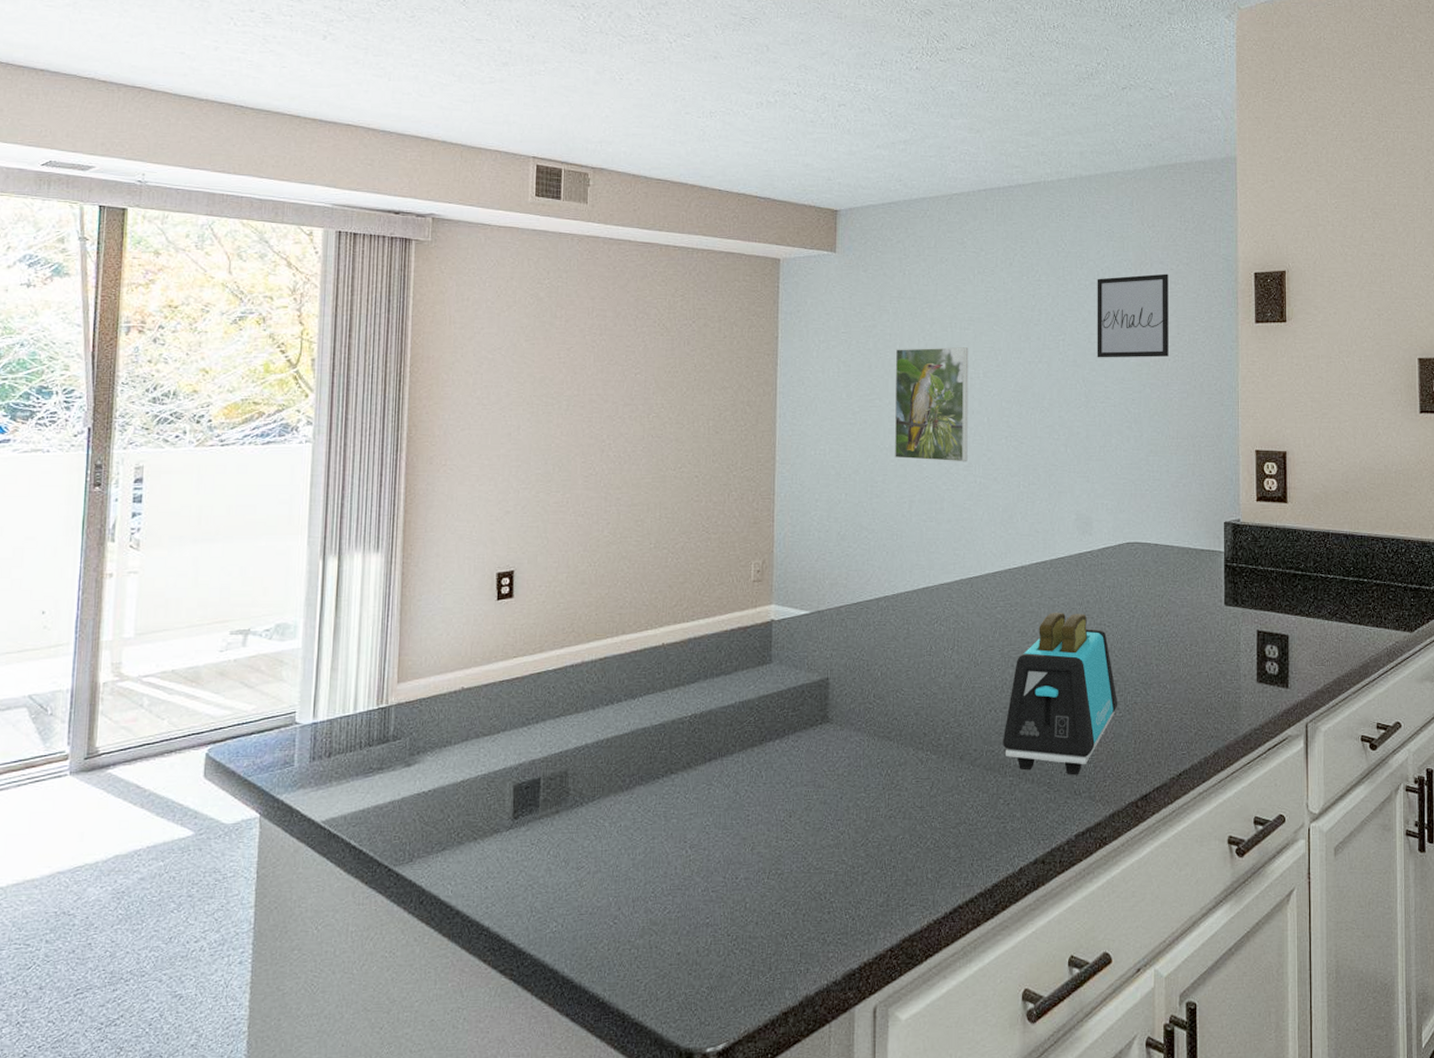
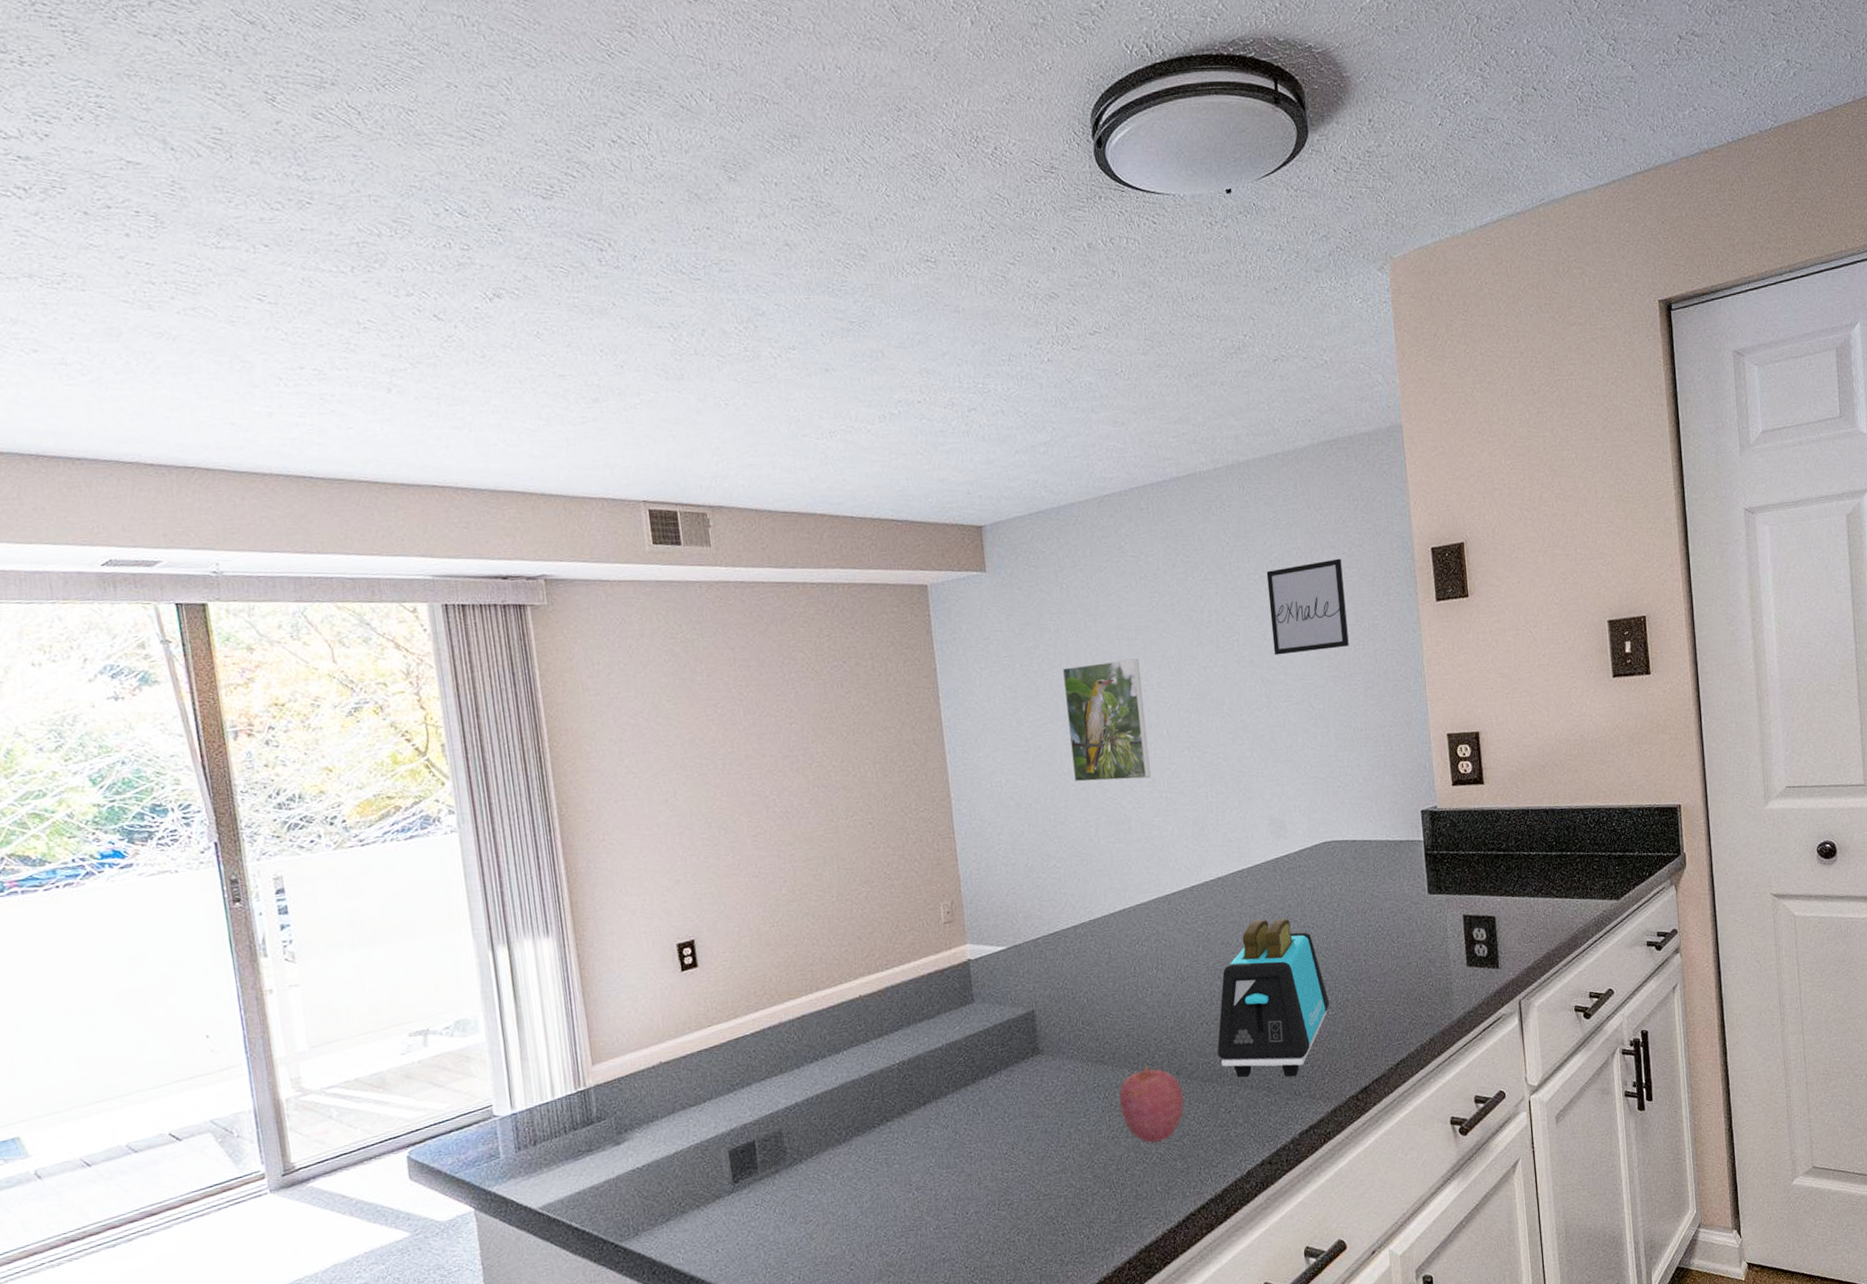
fruit: none [900,747,965,828] -> present [1118,1066,1184,1144]

